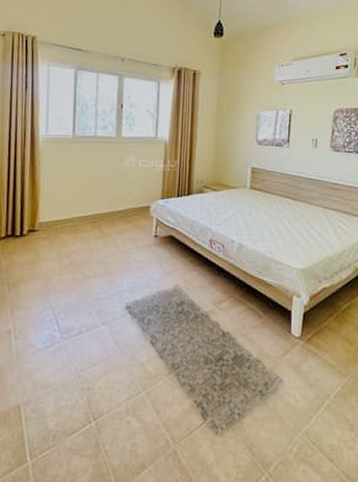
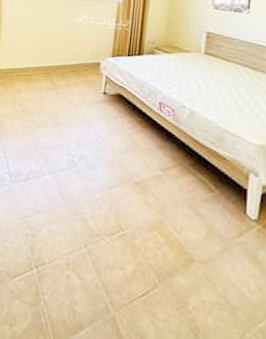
rug: present [124,284,283,435] -> none [71,144,236,311]

